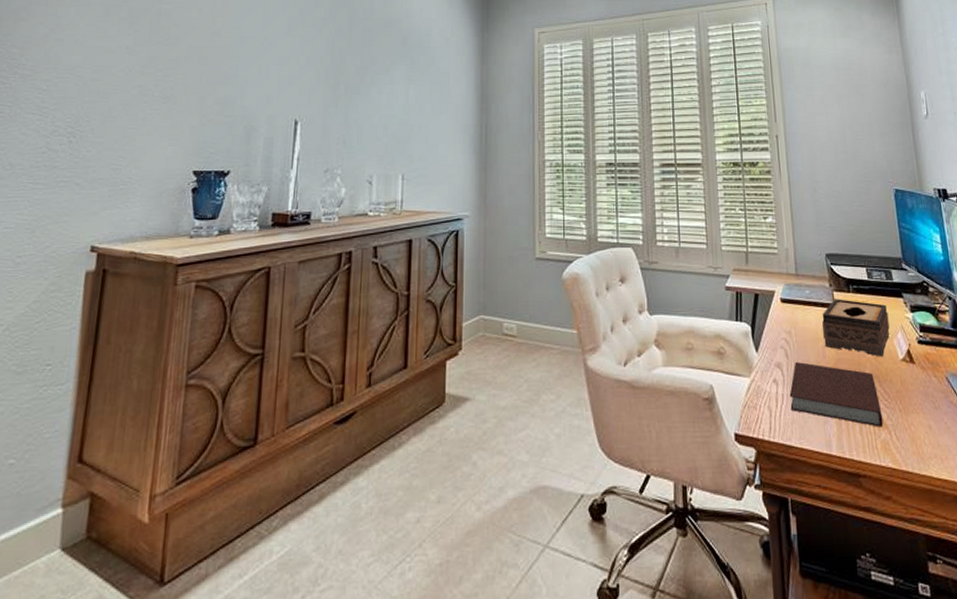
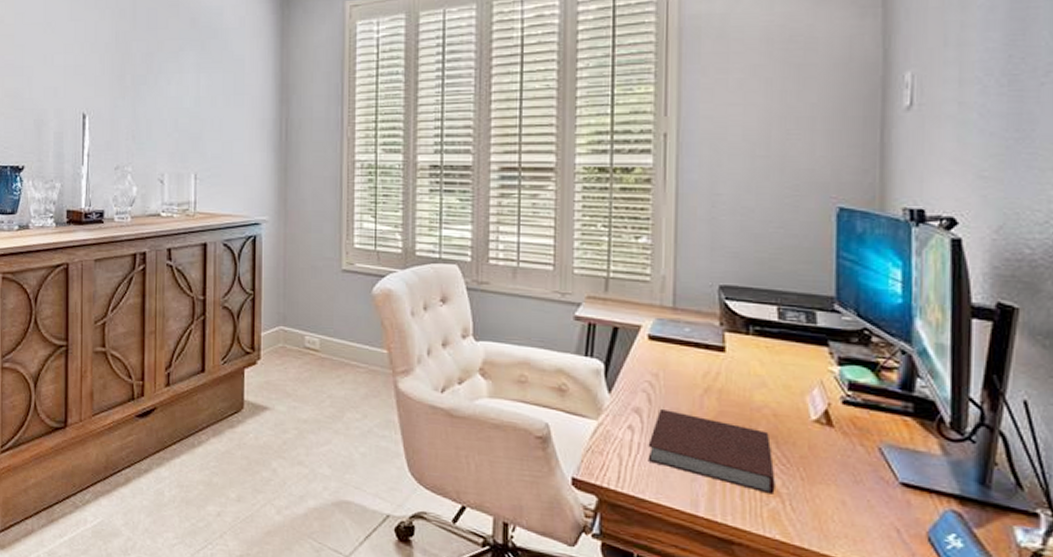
tissue box: present [822,299,890,357] -> none [703,341,803,415]

